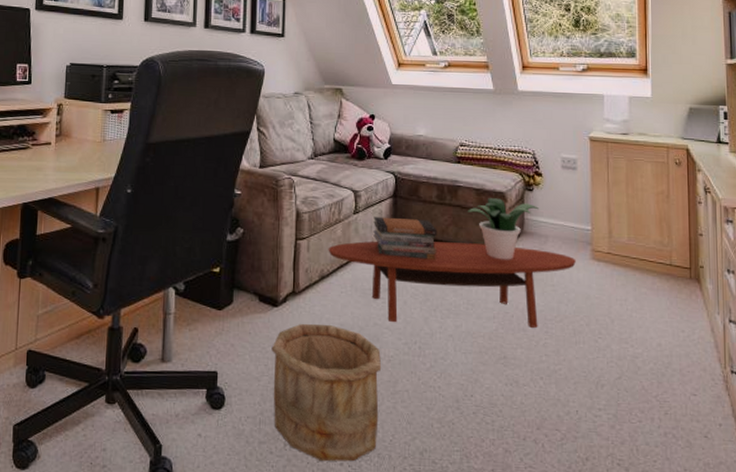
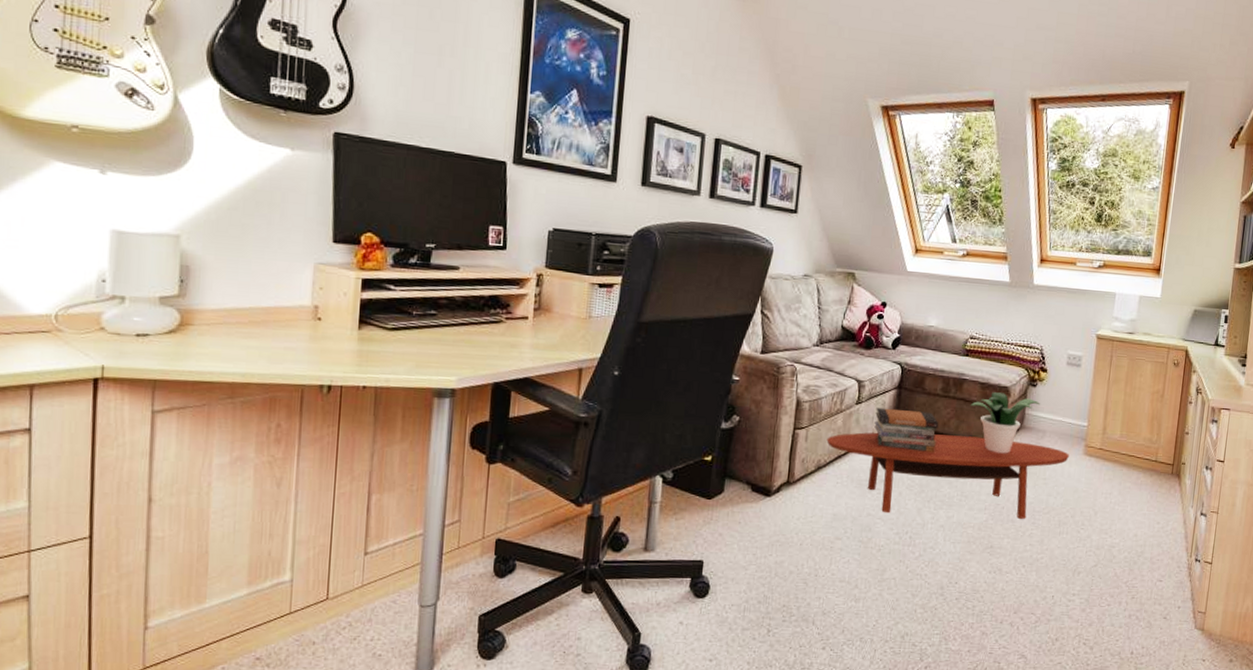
wooden bucket: present [271,324,382,462] -> none [759,514,872,646]

